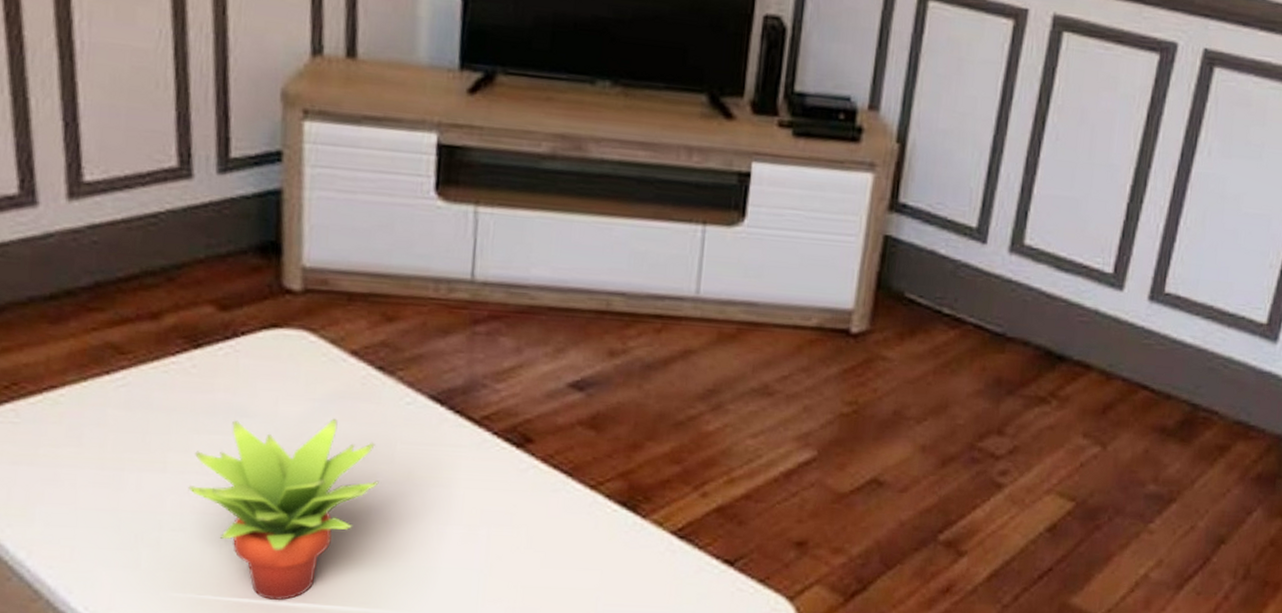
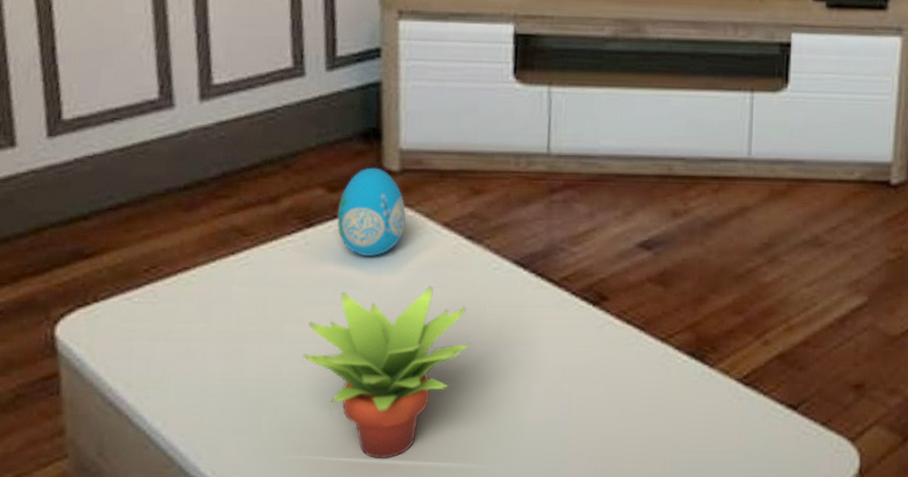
decorative egg: none [228,285,309,383] -> present [337,167,406,256]

